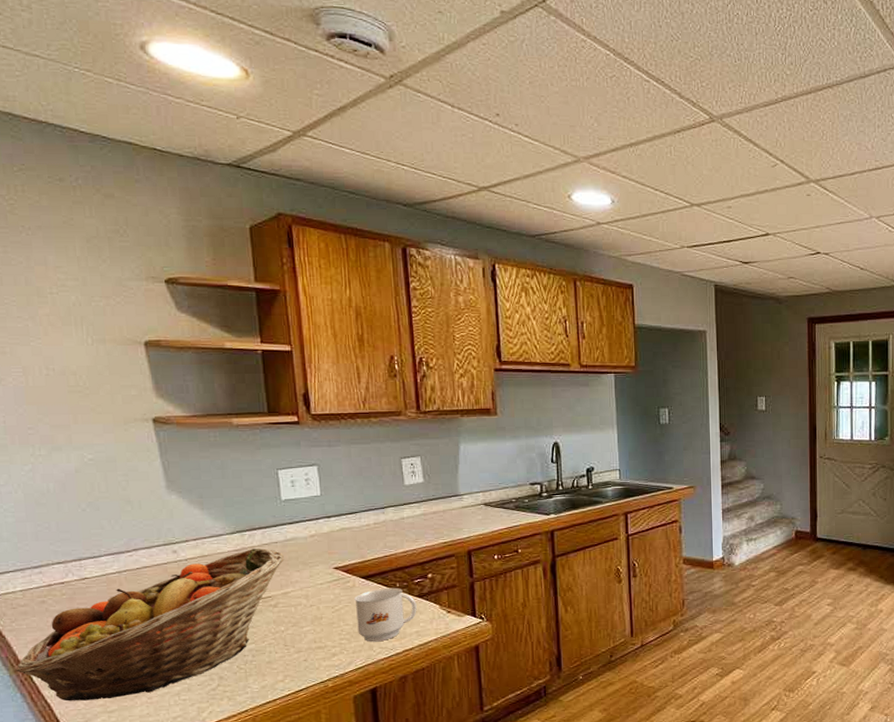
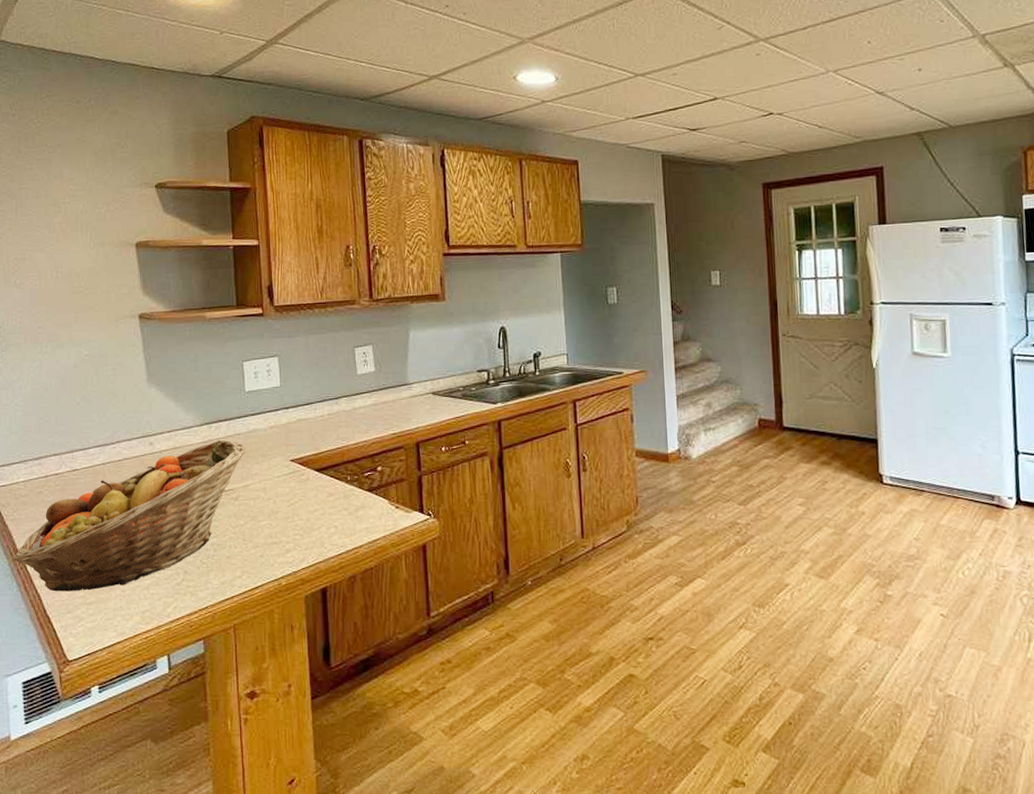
mug: present [354,587,417,642] -> none [308,481,367,539]

